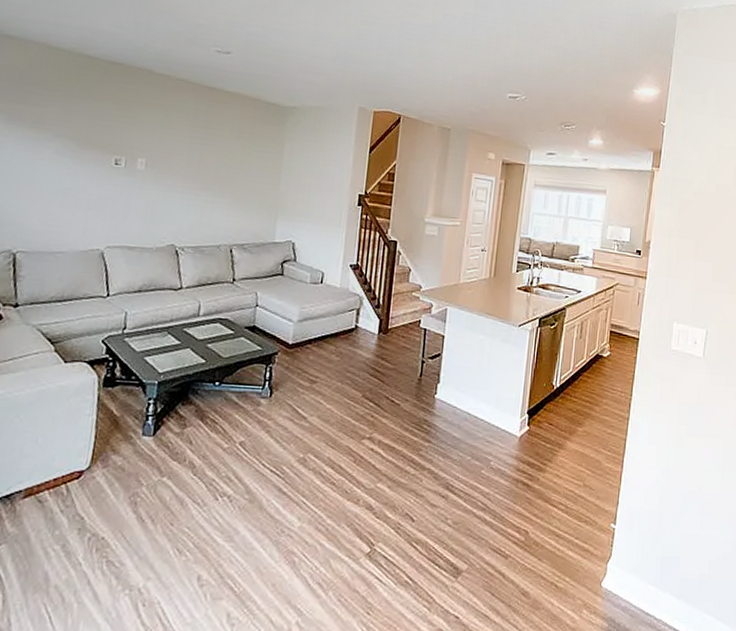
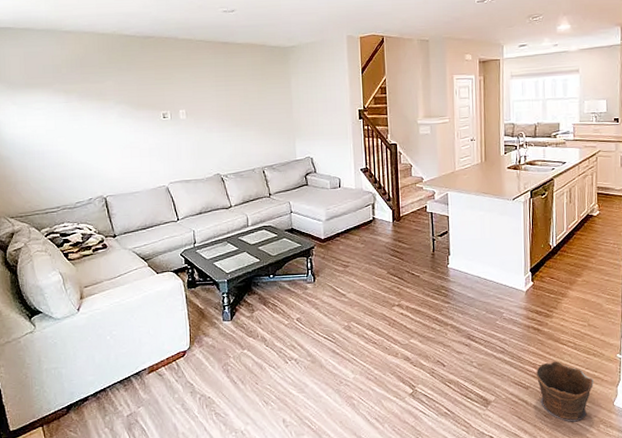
clay pot: none [519,525,583,604] -> present [537,361,595,422]

